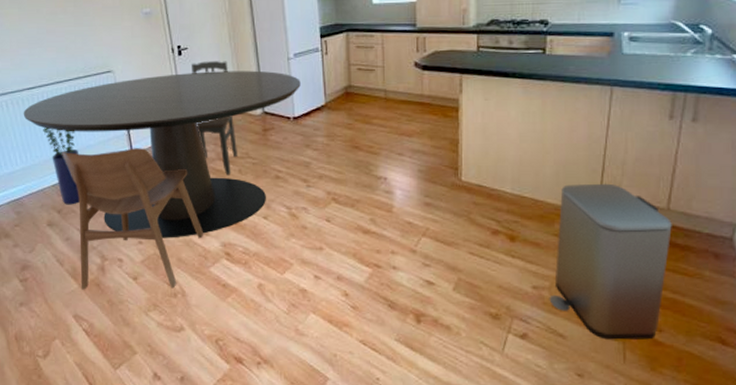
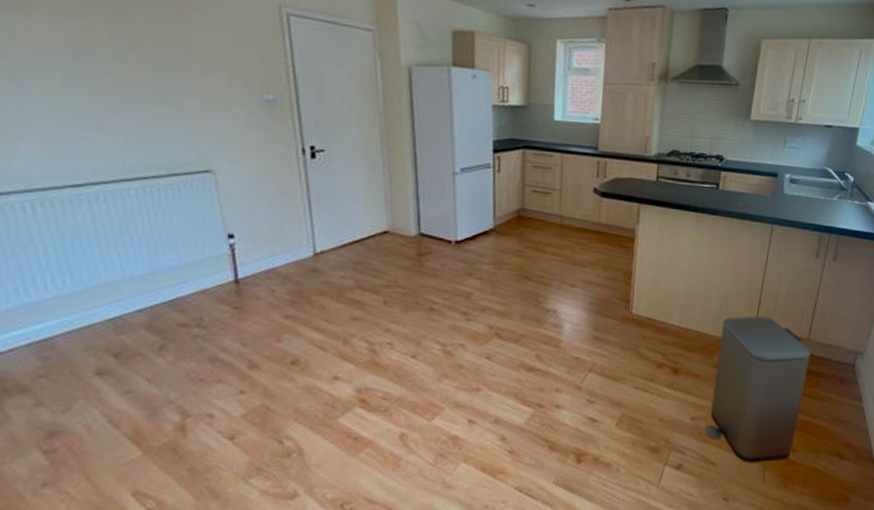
dining table: present [23,70,301,238] -> none [61,180,467,385]
vase: present [43,128,80,205] -> none [95,241,153,346]
dining chair: present [62,148,204,290] -> none [125,272,333,458]
dining chair: present [192,61,237,176] -> none [328,168,383,308]

